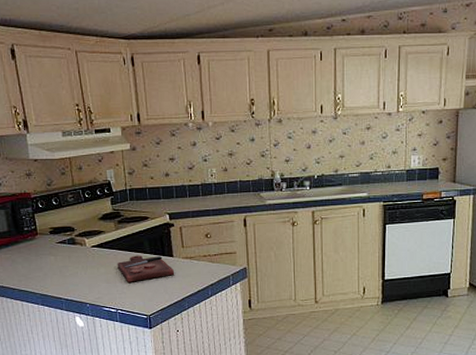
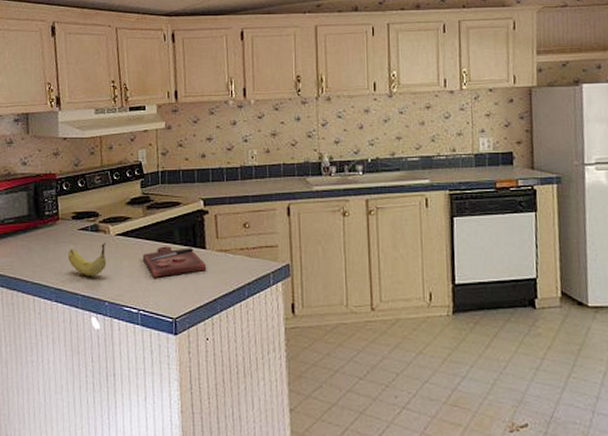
fruit: none [50,254,85,283] -> present [68,243,107,277]

